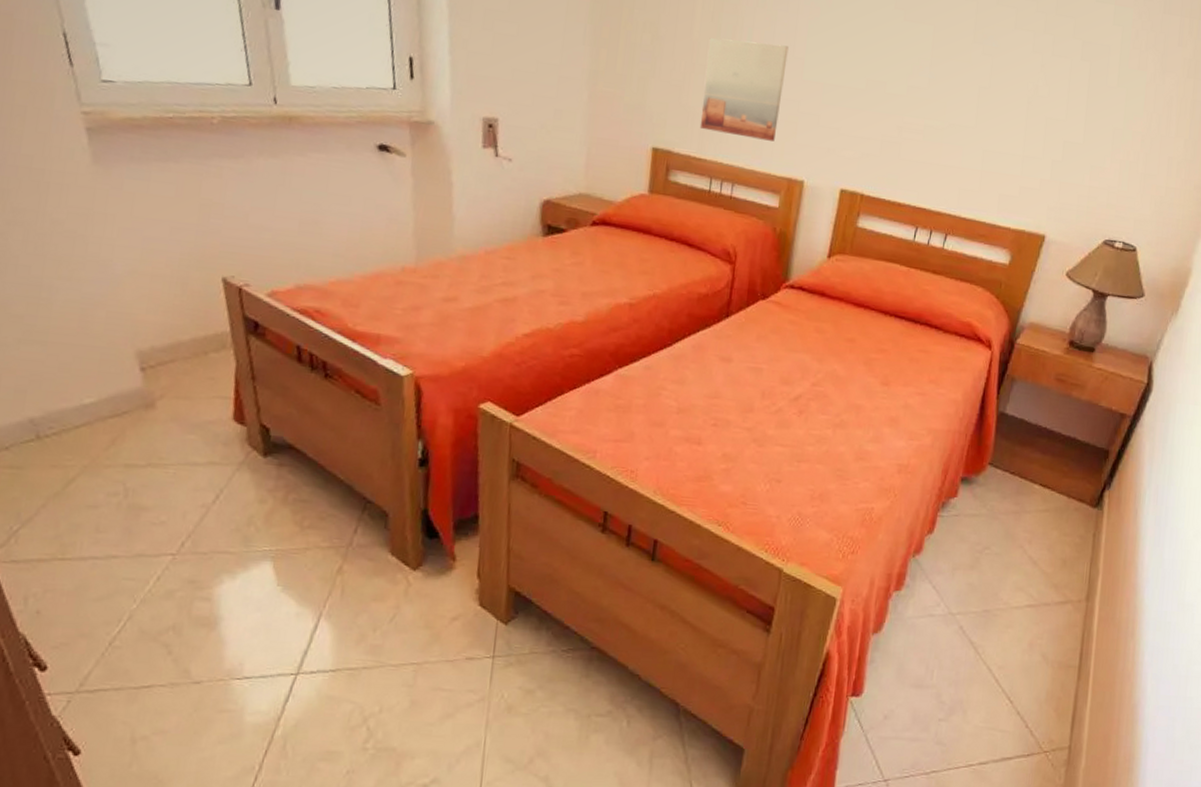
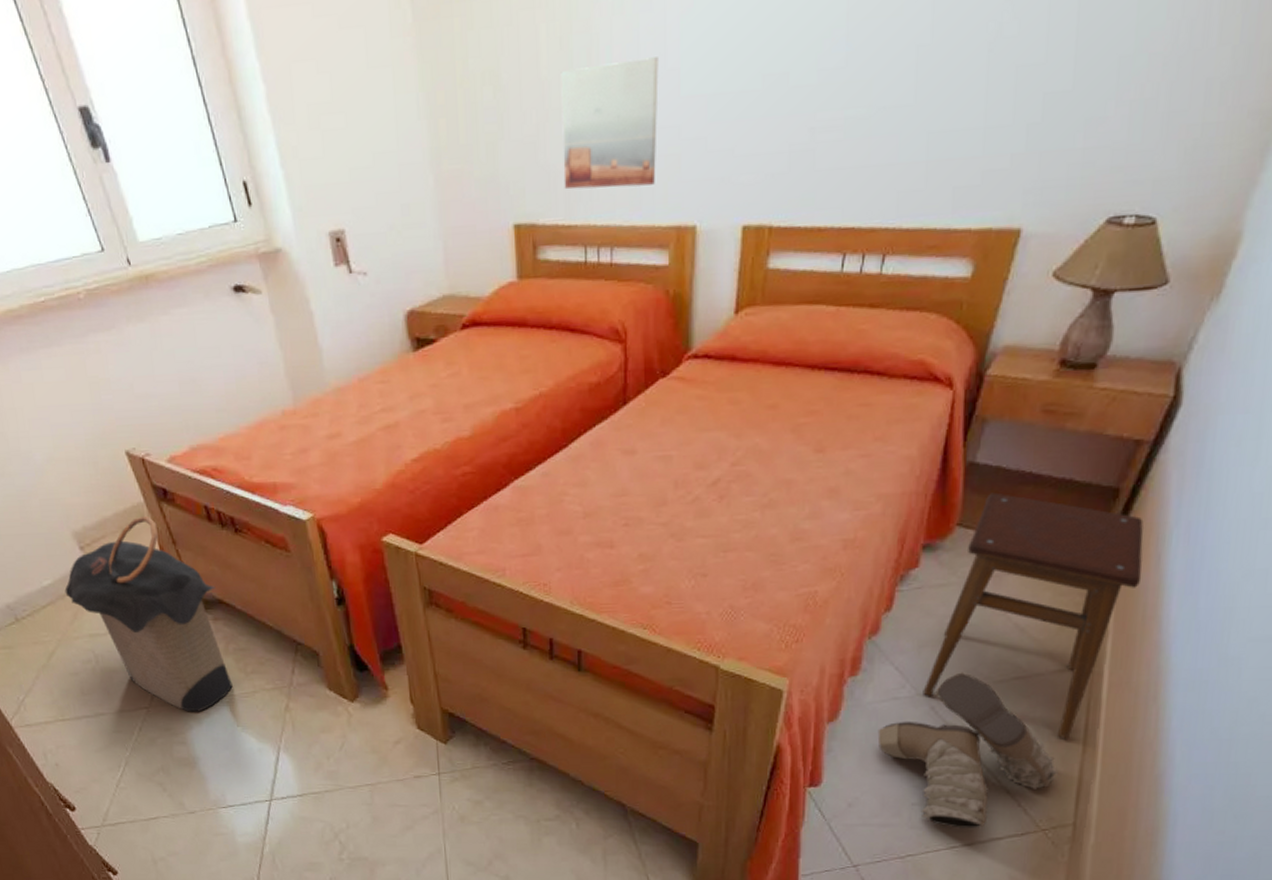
laundry hamper: none [108,345,289,565] -> present [65,515,233,712]
boots: none [914,596,1059,747] -> present [877,672,1059,828]
stool: none [954,440,1126,666] -> present [923,492,1144,739]

